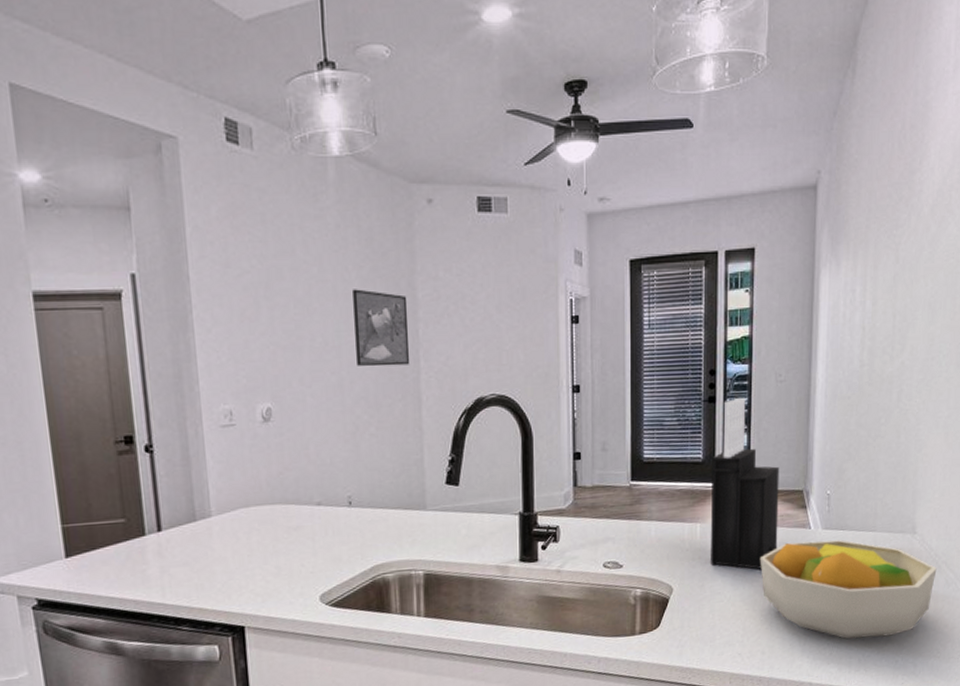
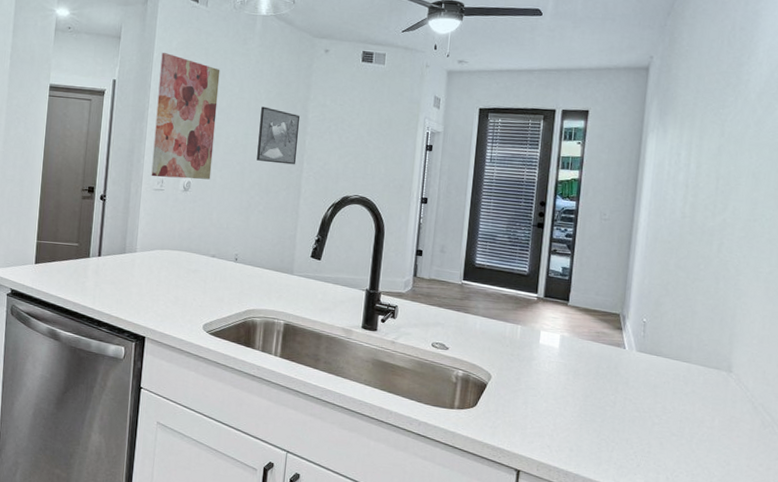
wall art: none [197,226,298,409] -> present [151,53,220,180]
knife block: present [711,397,780,569] -> none [528,227,599,375]
fruit bowl: present [760,540,937,639] -> none [574,357,753,462]

